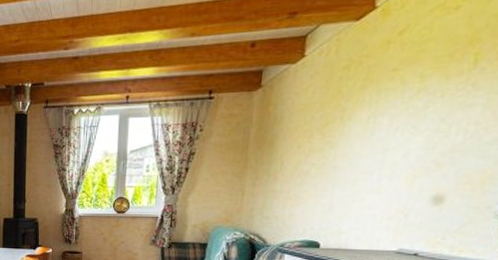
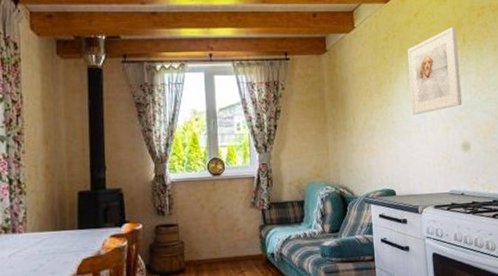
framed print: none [365,44,467,160] -> present [408,27,463,115]

